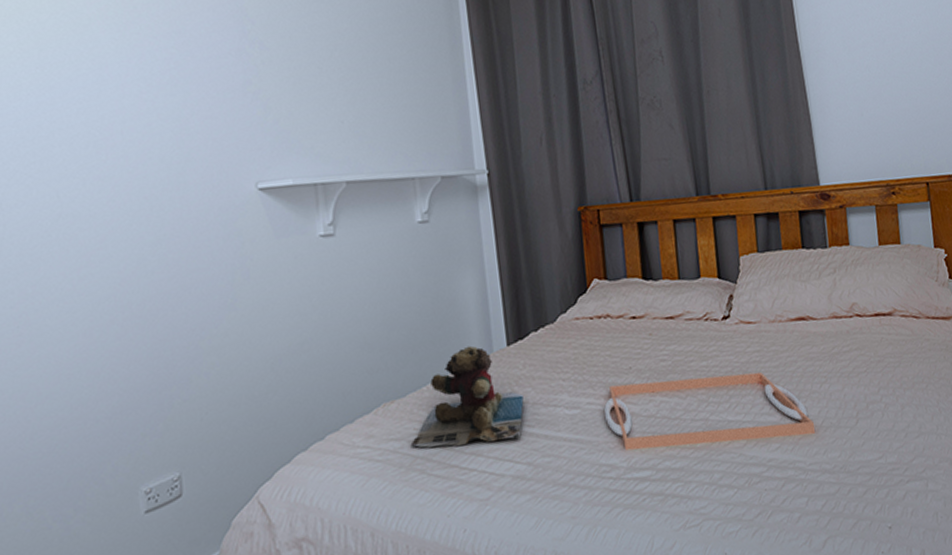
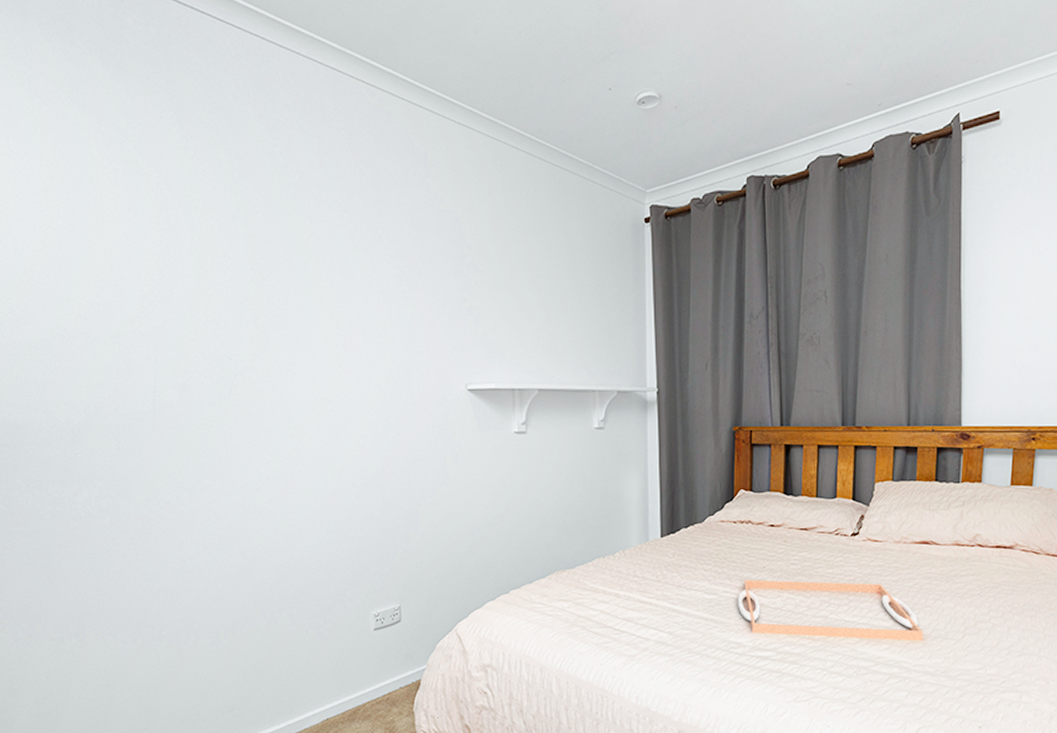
teddy bear: present [412,345,524,448] -> none [577,534,670,612]

